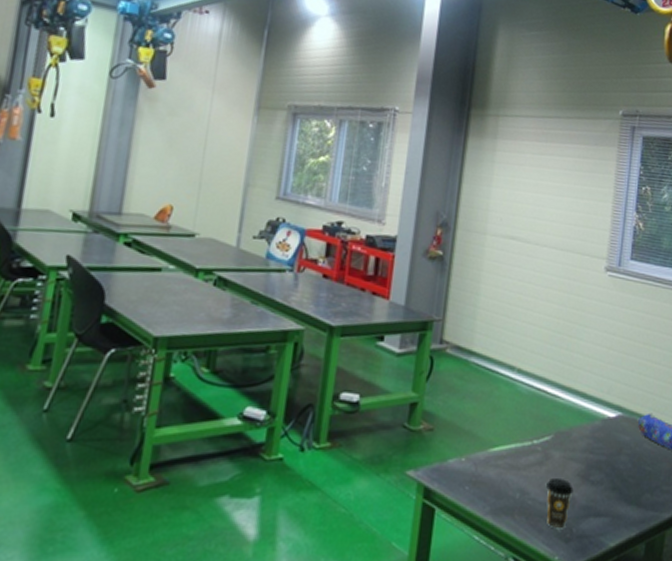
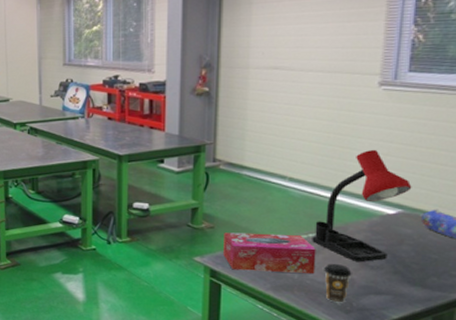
tissue box: none [441,437,540,491] -> present [223,232,316,273]
desk lamp: none [536,341,631,475] -> present [312,149,412,262]

